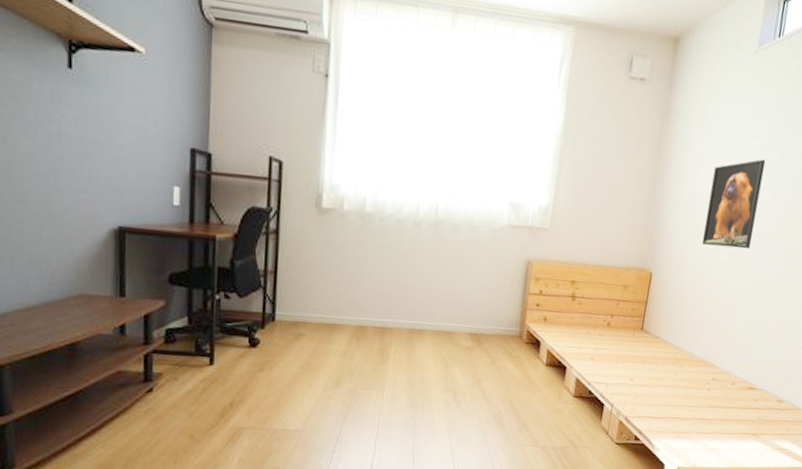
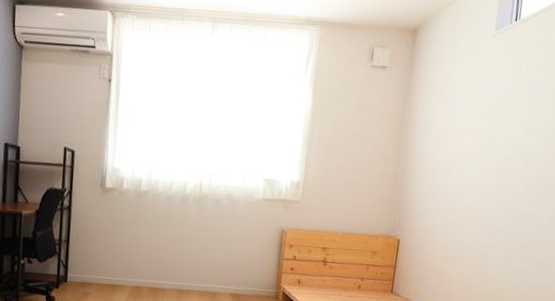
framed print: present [701,159,766,250] -> none [447,132,509,217]

